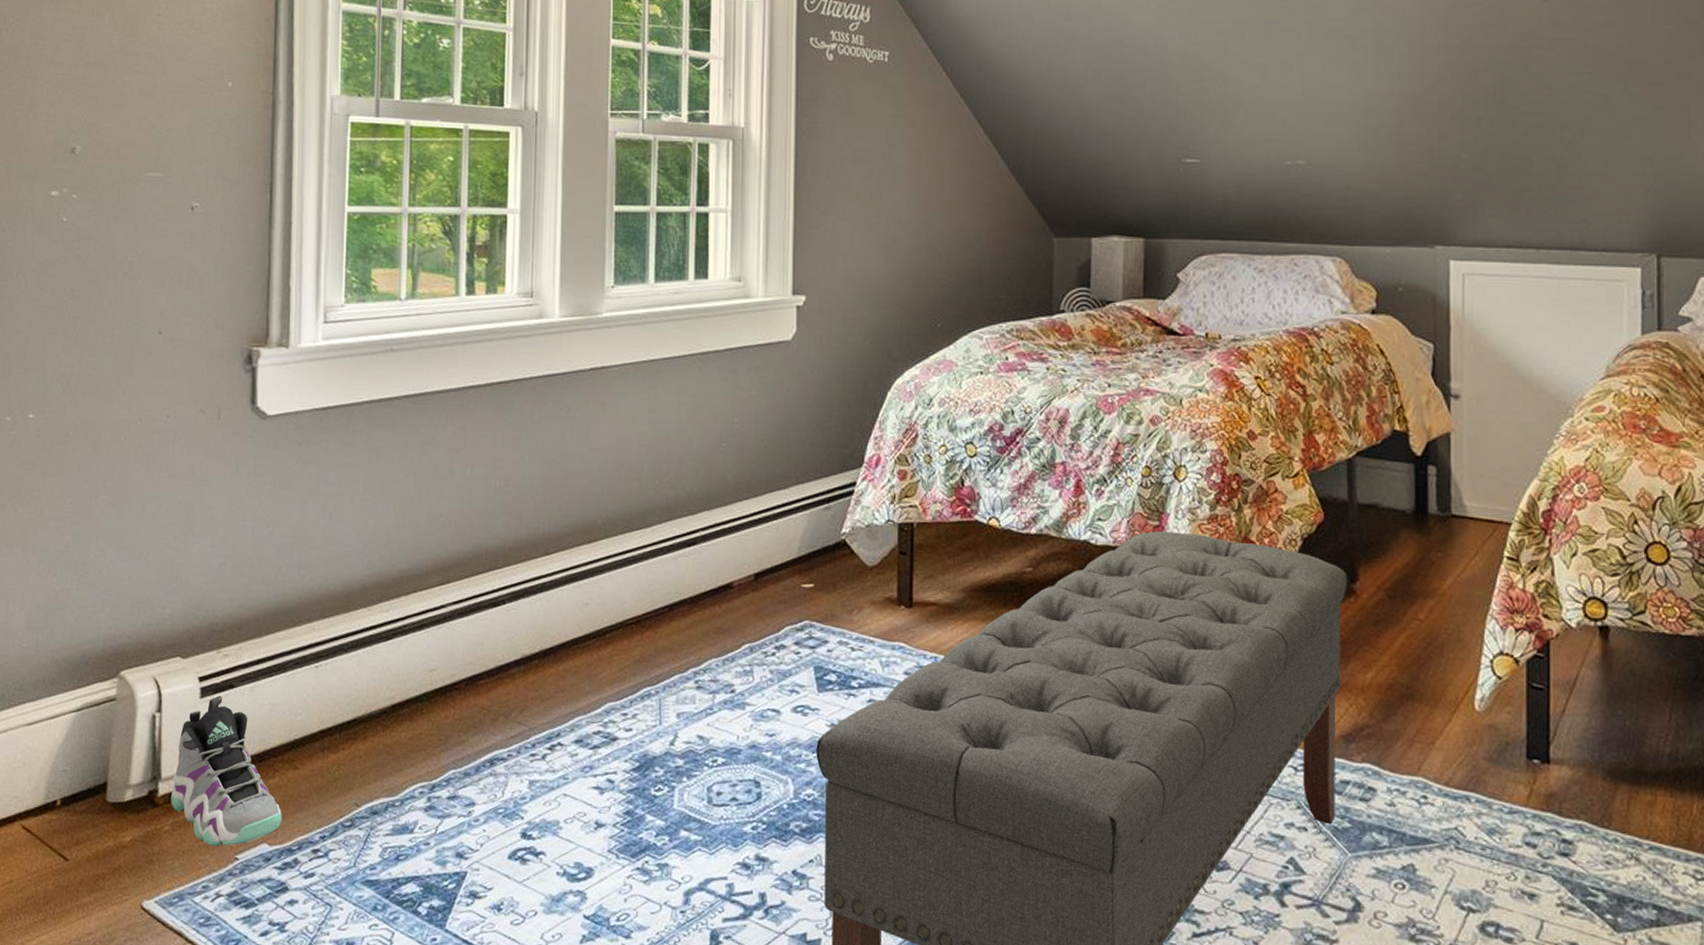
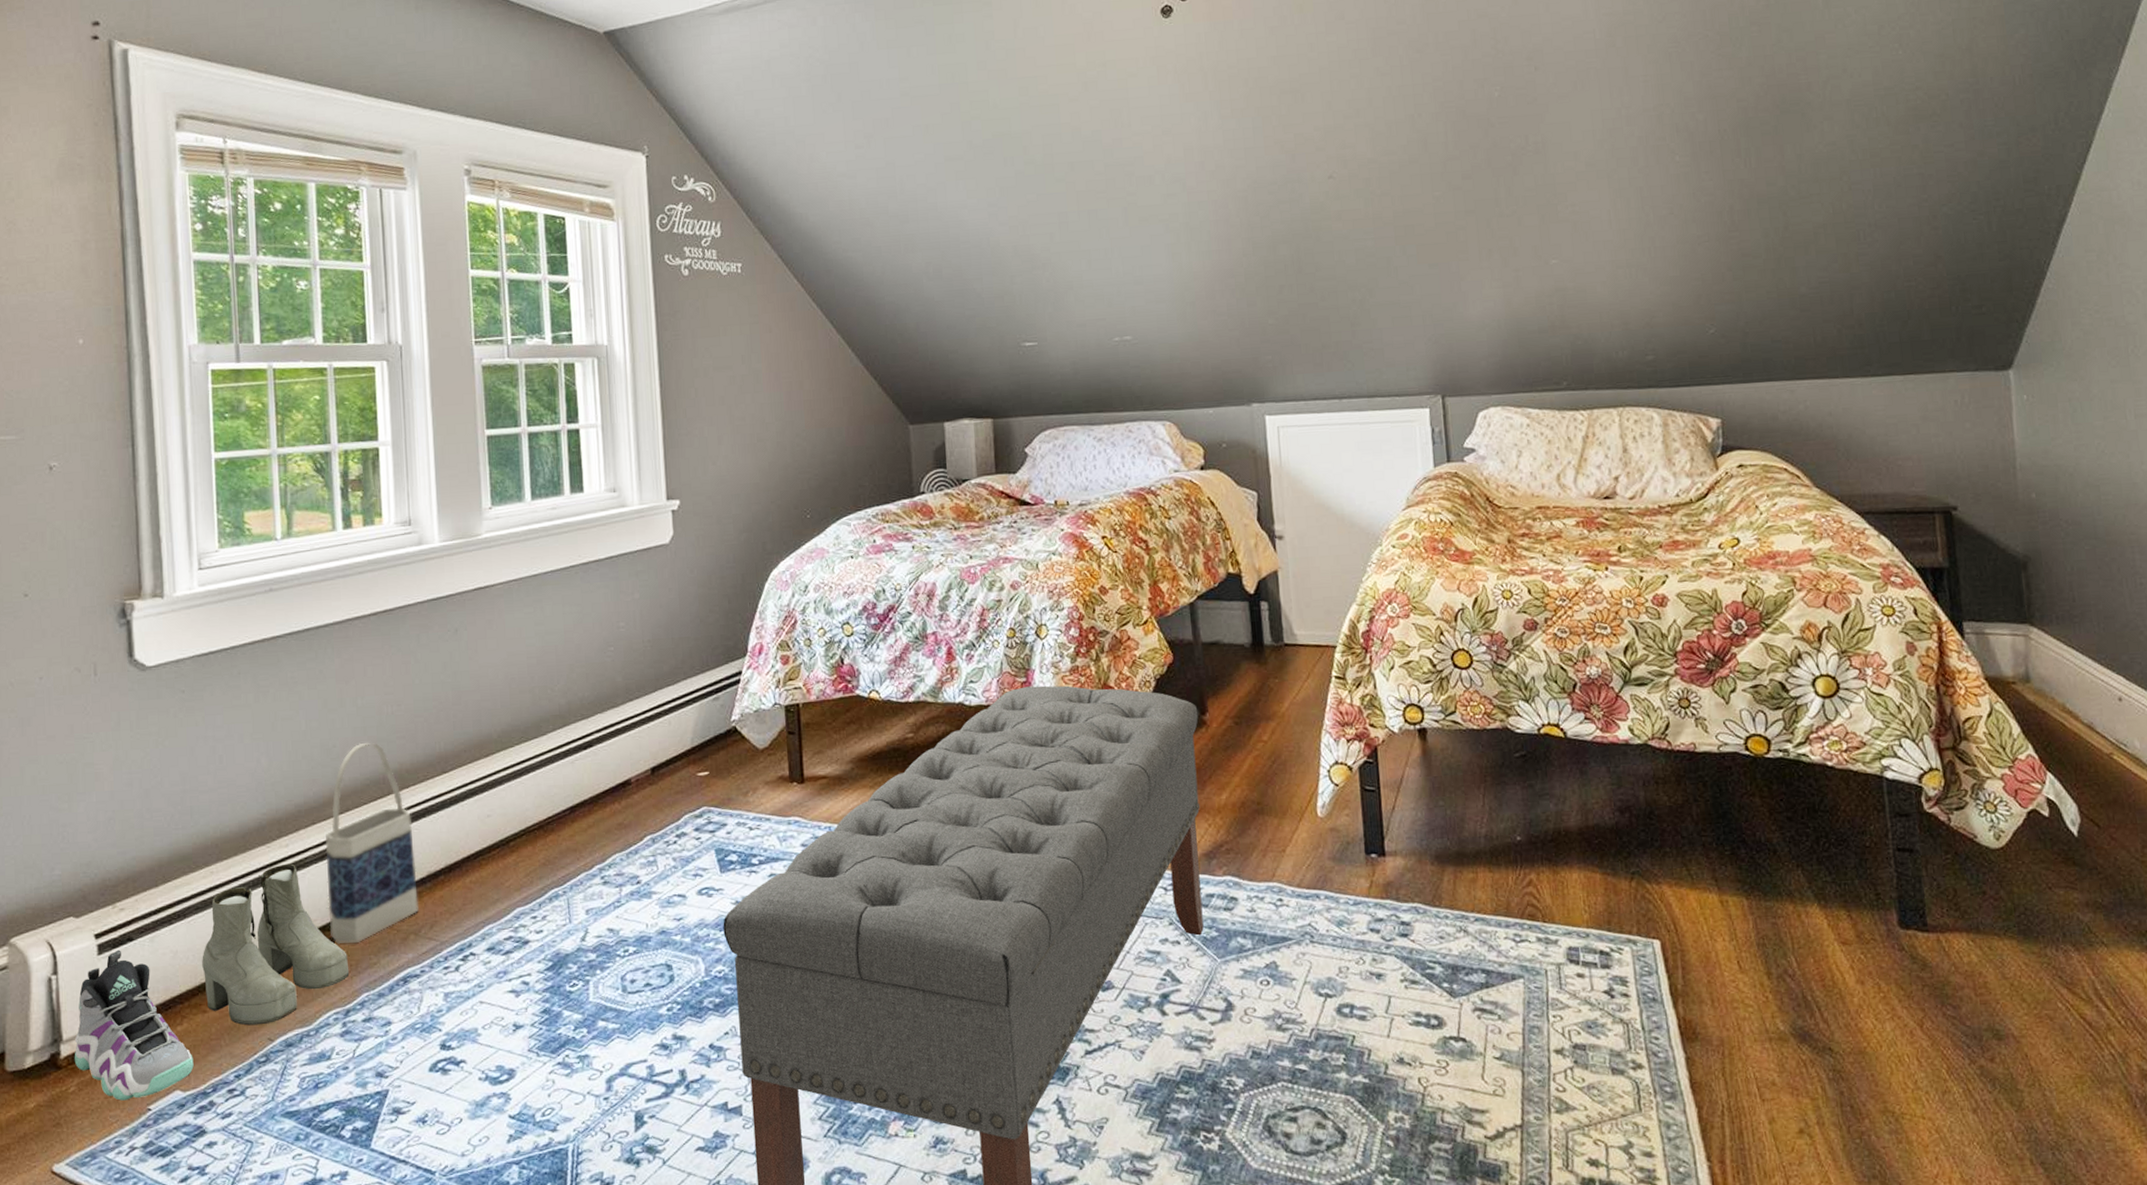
boots: none [297,629,438,789] -> present [202,863,350,1026]
bag: none [422,515,511,719] -> present [326,742,419,945]

